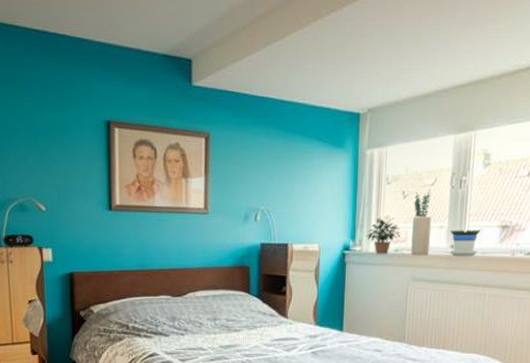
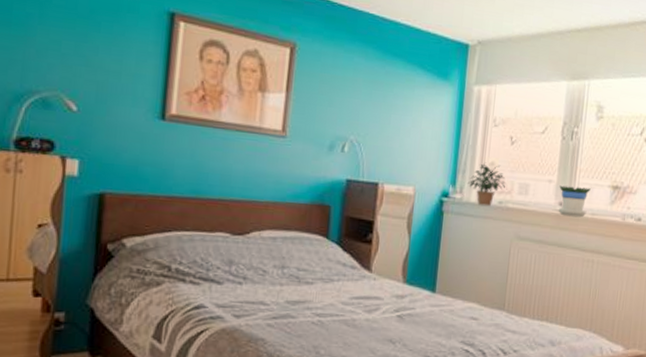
vase: present [411,190,432,256] -> none [516,138,541,212]

